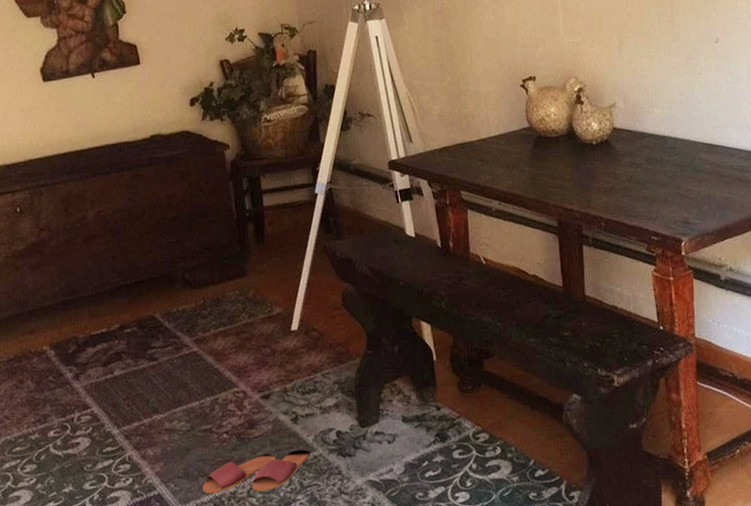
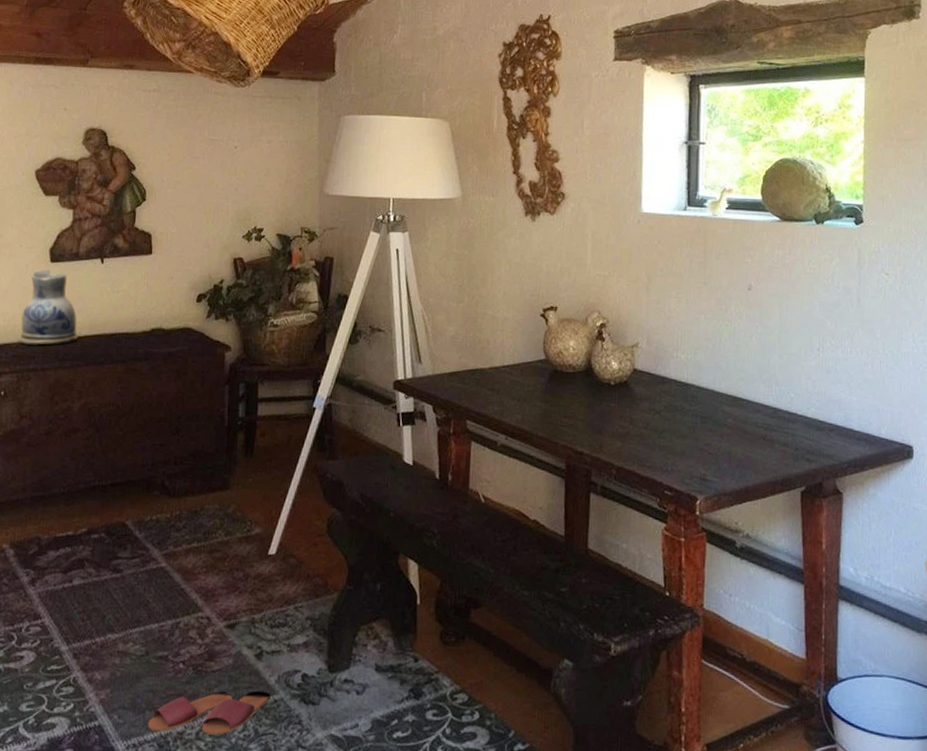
ceramic pitcher: none [24,89,82,162] -> present [18,269,78,346]

